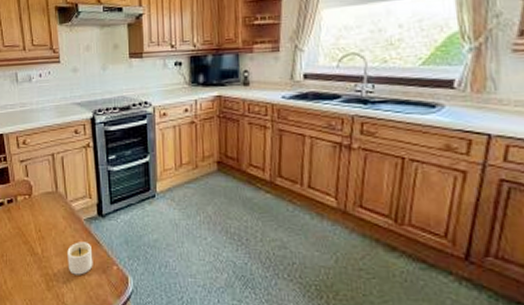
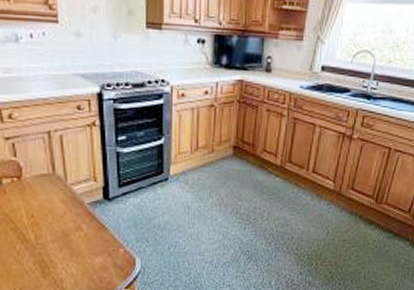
candle: present [67,242,93,275] -> none [67,226,97,260]

